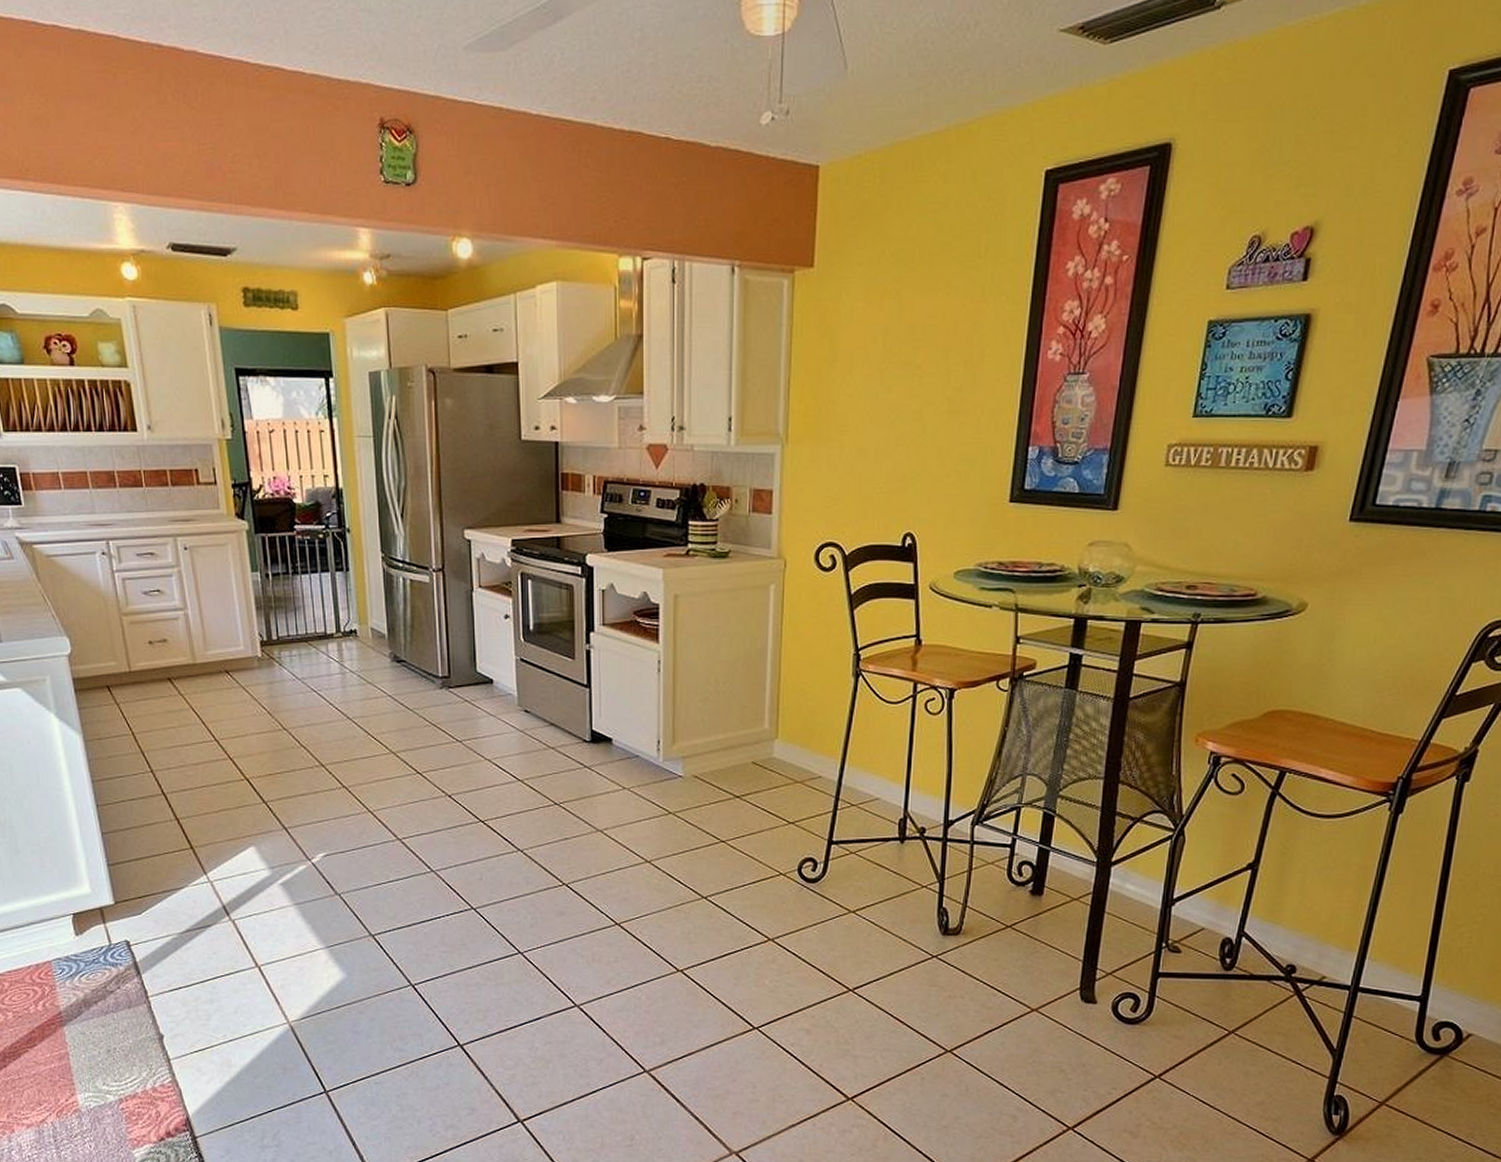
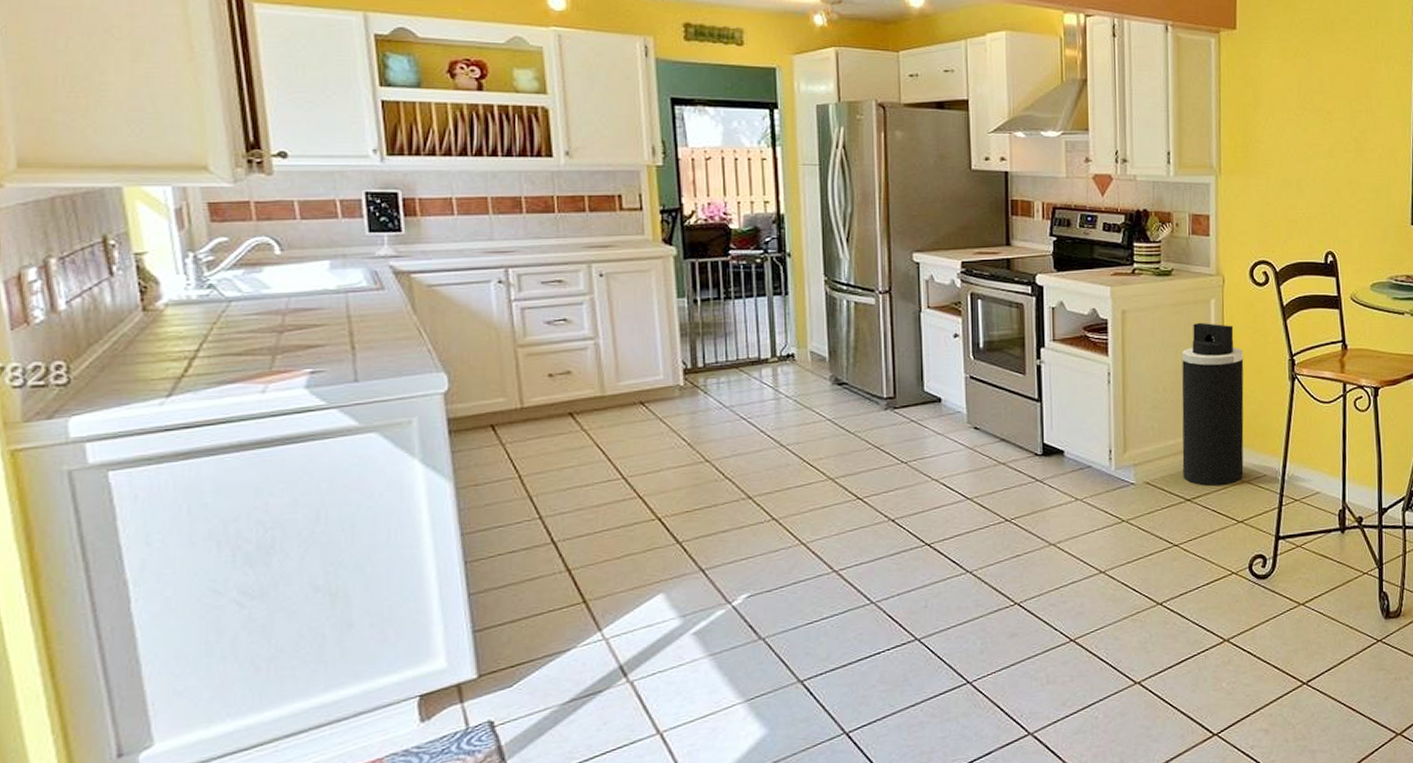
trash can: none [733,610,804,785] -> present [1182,322,1244,486]

